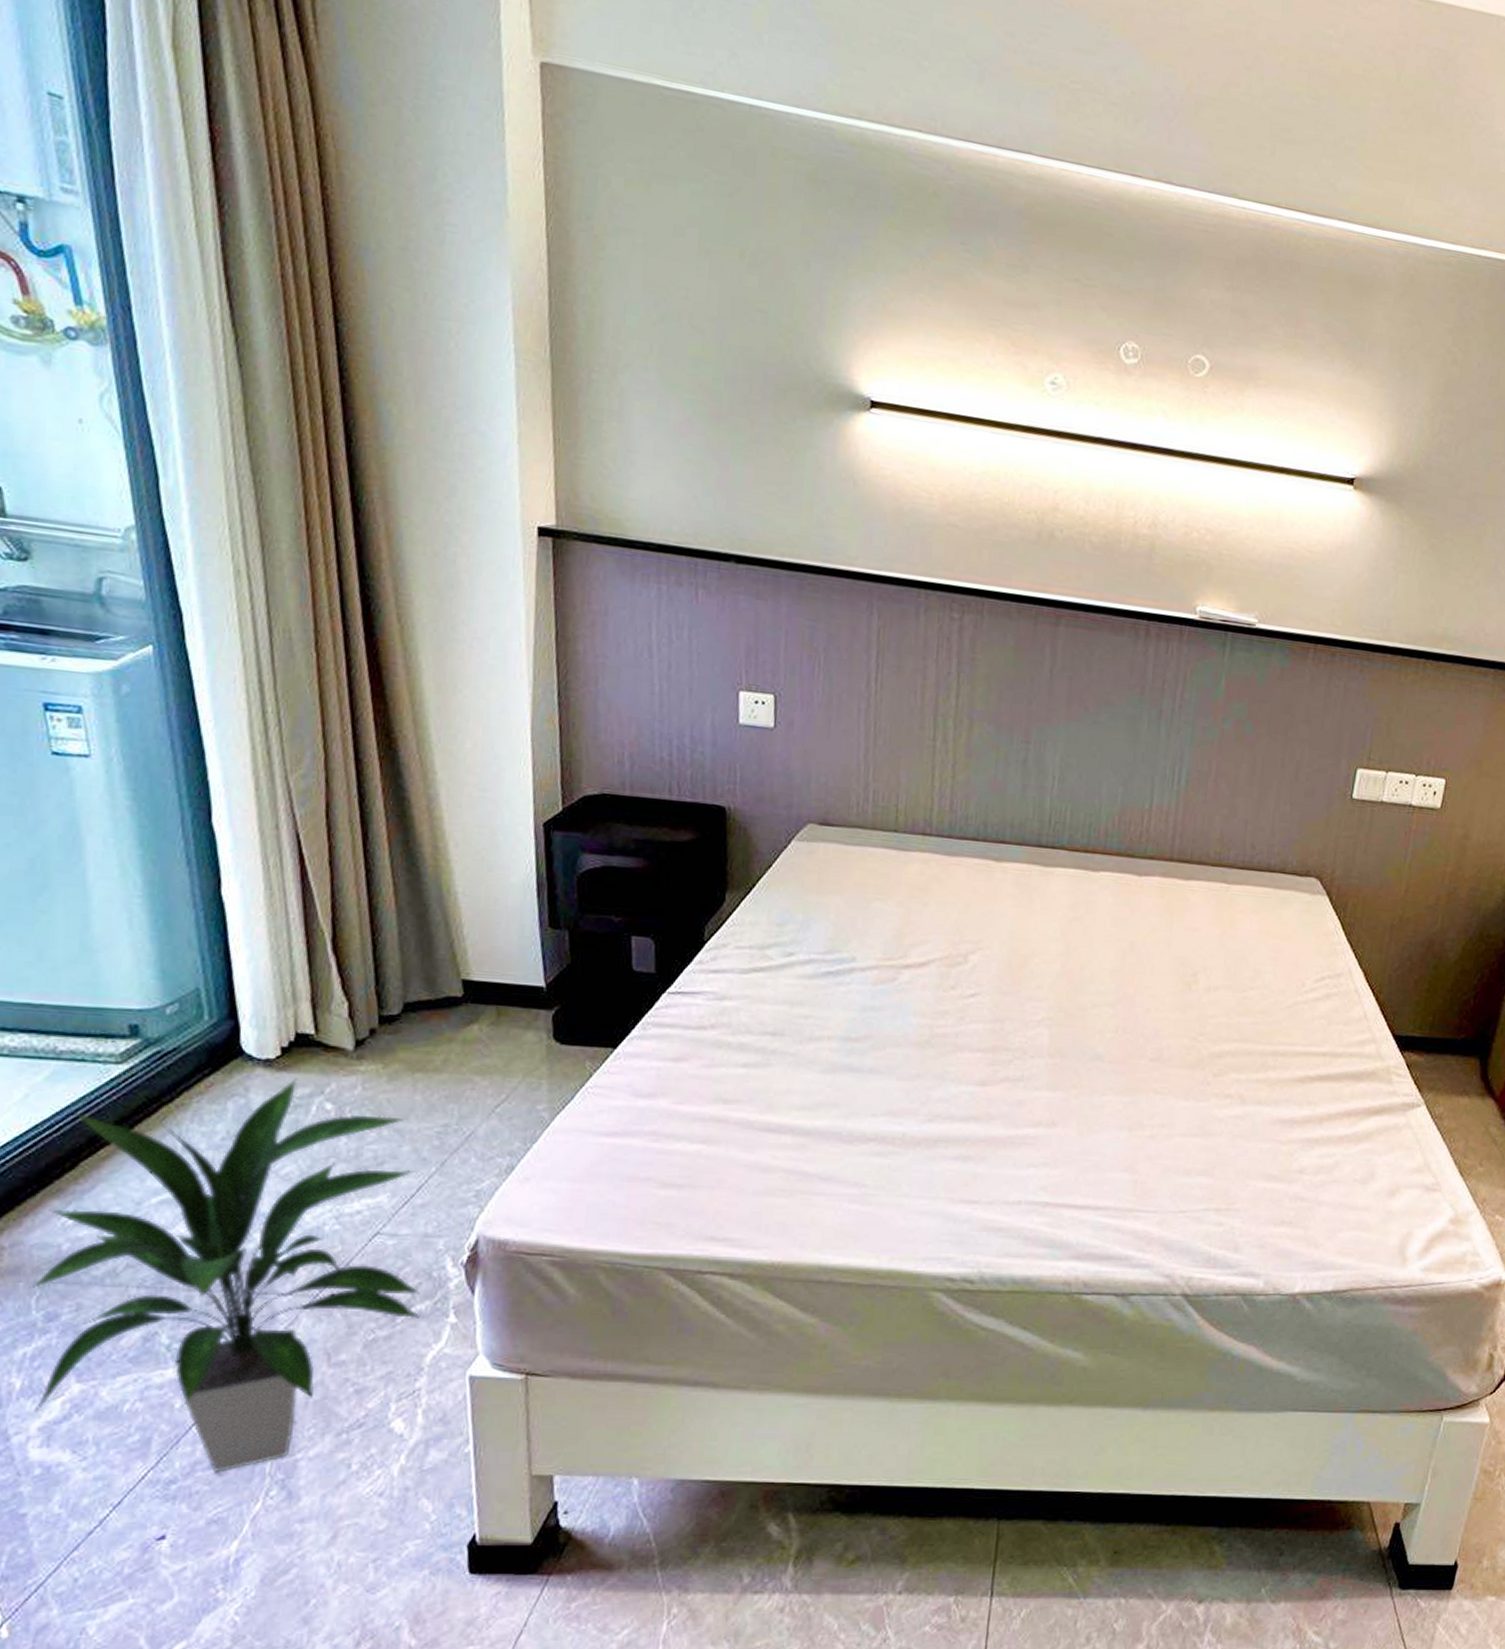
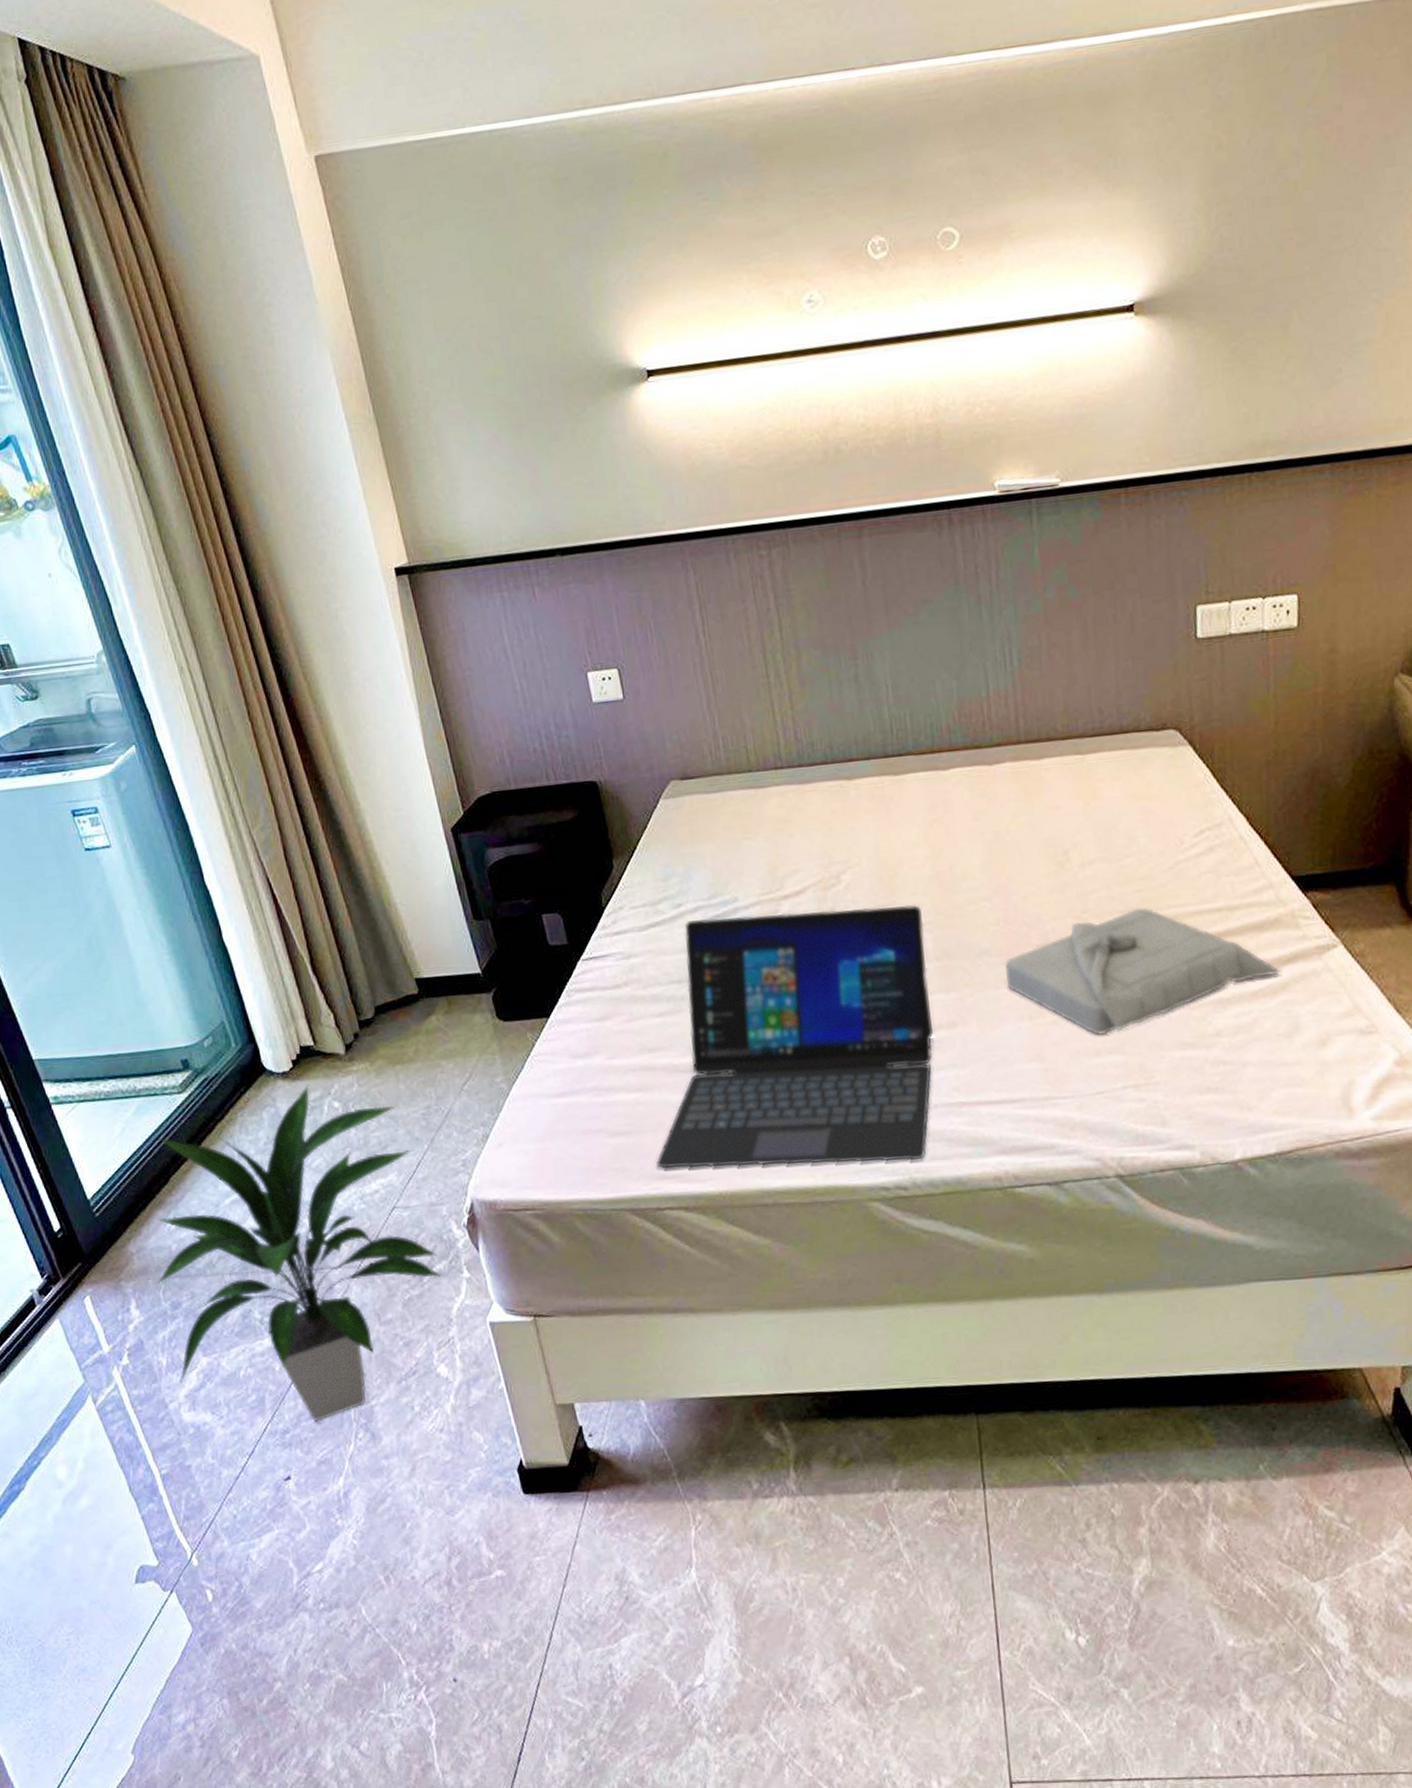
laptop: none [707,972,1044,1255] -> present [656,905,934,1169]
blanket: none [1114,1039,1368,1156] -> present [1005,908,1281,1035]

